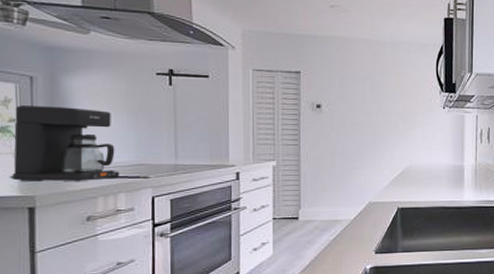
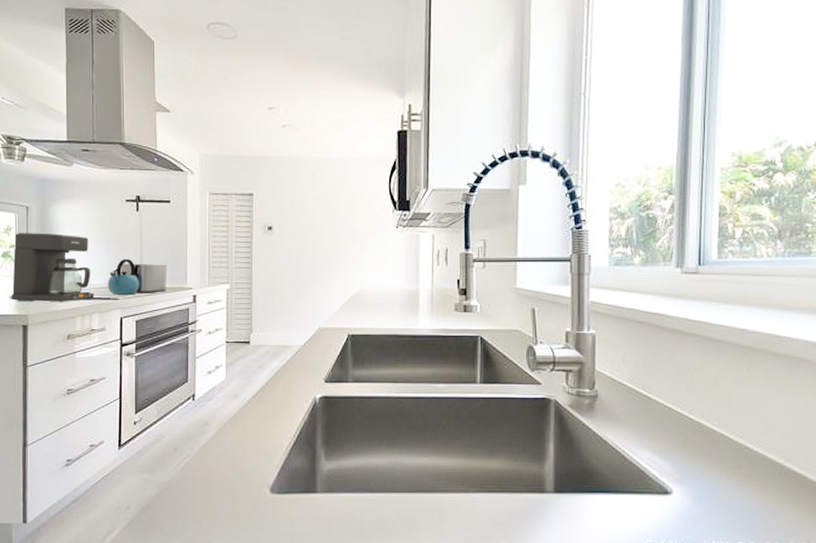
kettle: none [135,134,175,173] -> present [107,258,140,295]
toaster: none [151,140,207,171] -> present [120,263,167,293]

